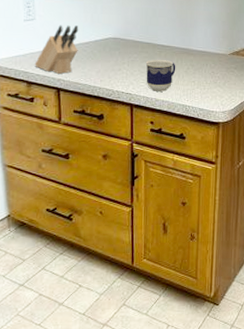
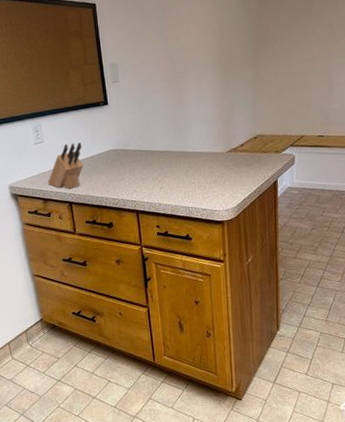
cup: present [145,60,176,92] -> none [146,165,175,196]

